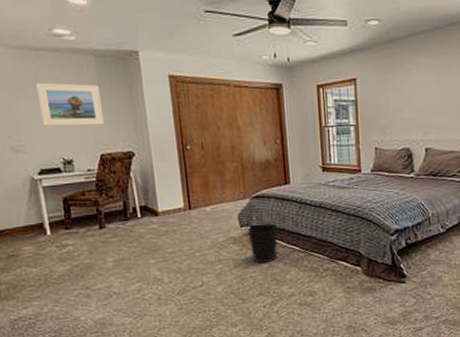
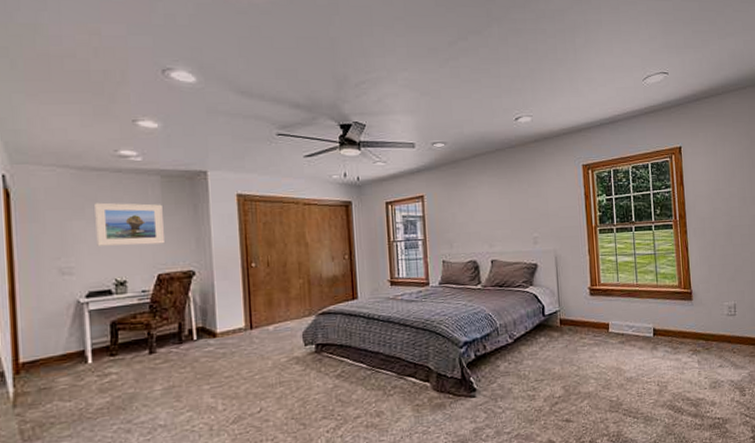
wastebasket: present [247,222,278,264] -> none [312,339,344,385]

